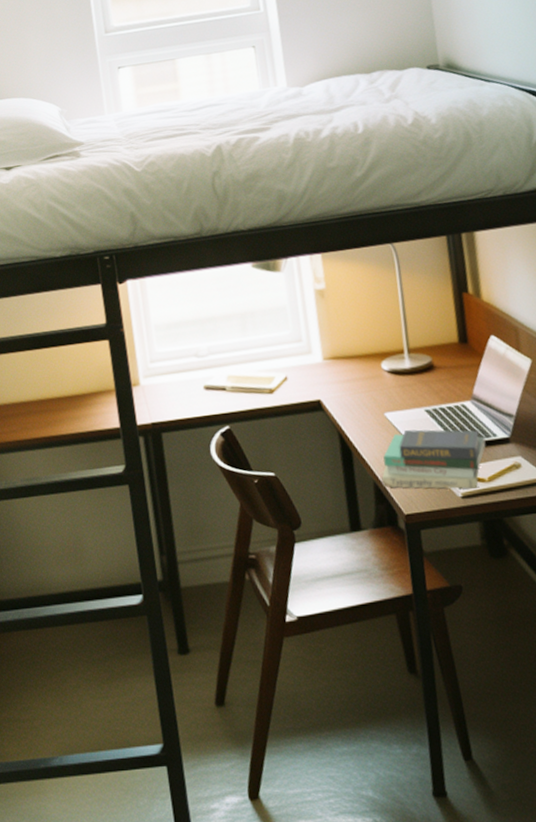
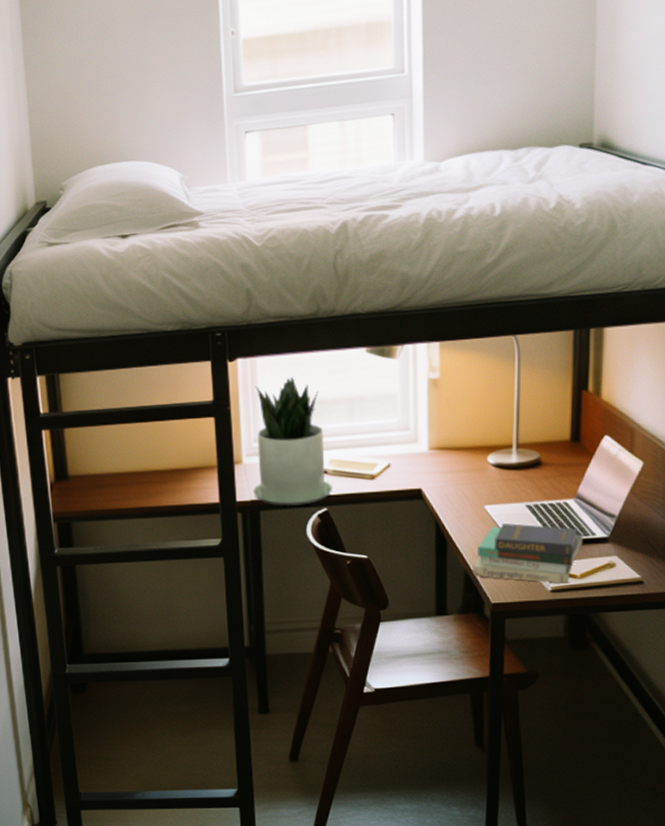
planter: none [147,296,233,427] -> present [253,377,332,507]

